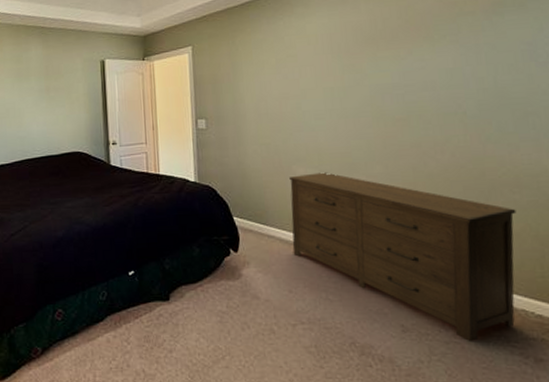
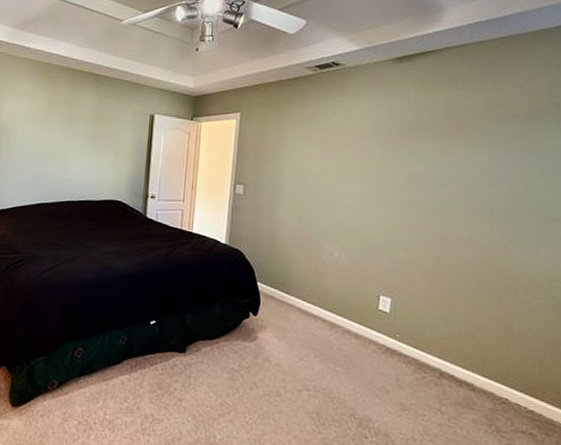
dresser: present [289,172,517,341] -> none [309,250,526,427]

